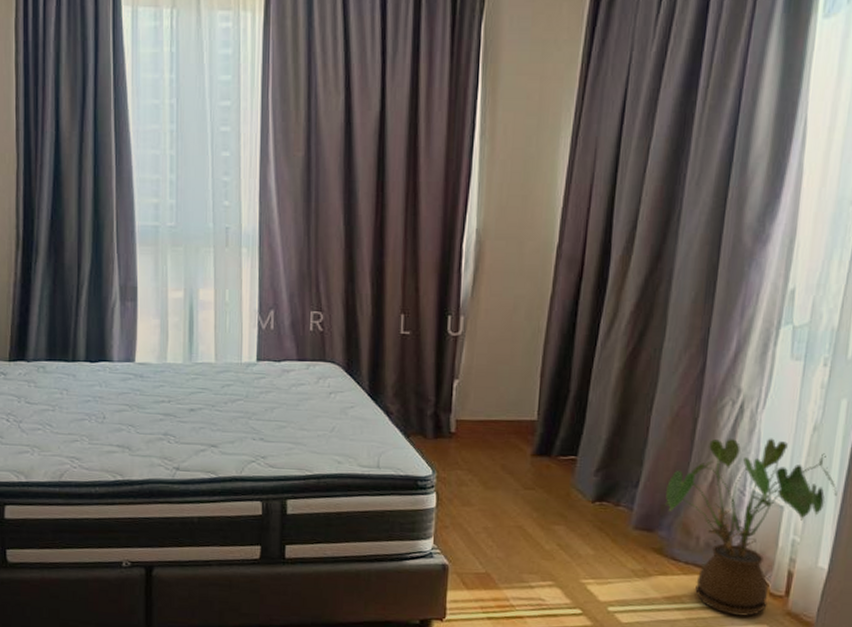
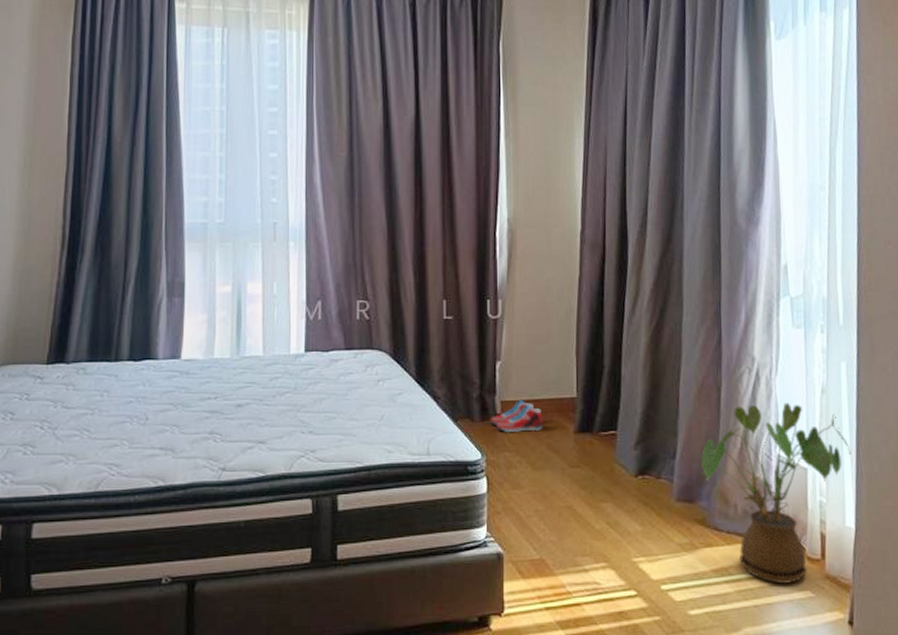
shoe: none [443,419,499,452] -> present [490,399,543,432]

